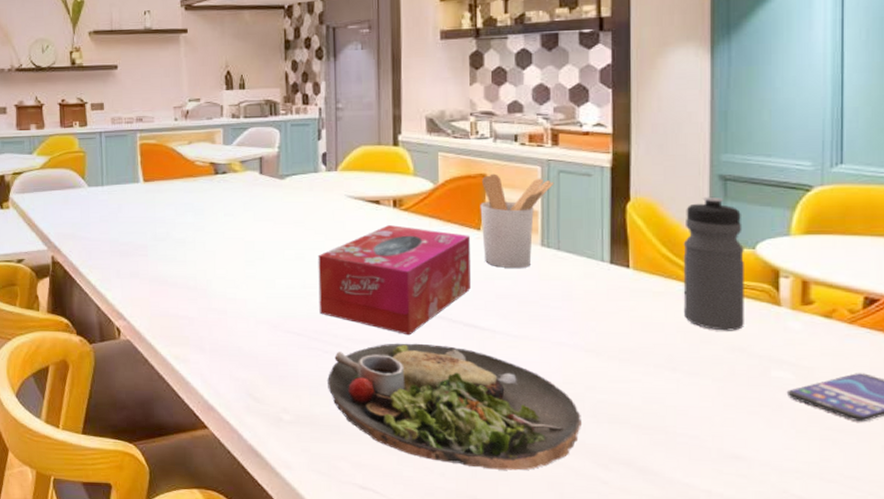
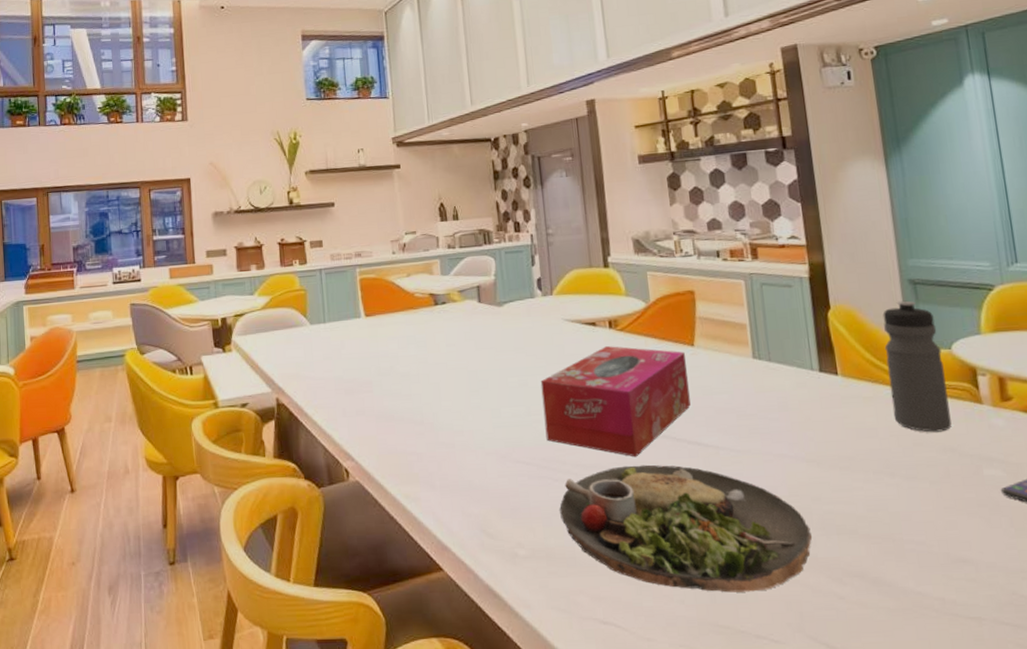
utensil holder: present [480,173,554,269] -> none [691,289,759,383]

